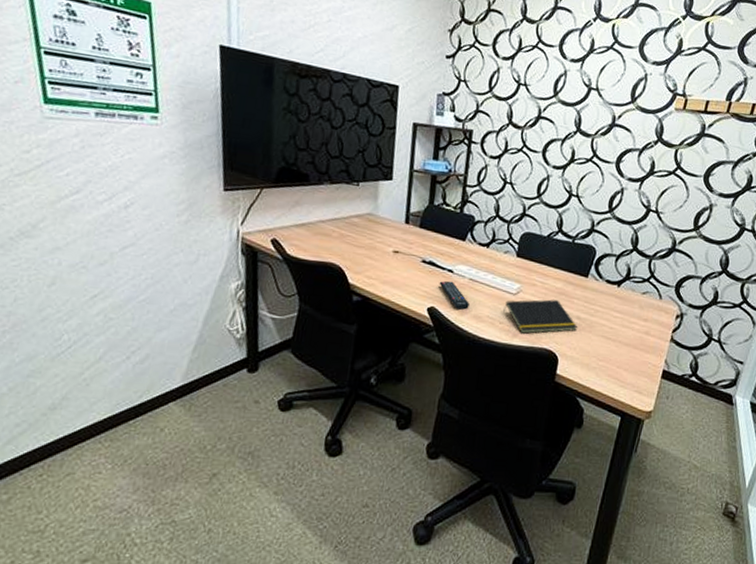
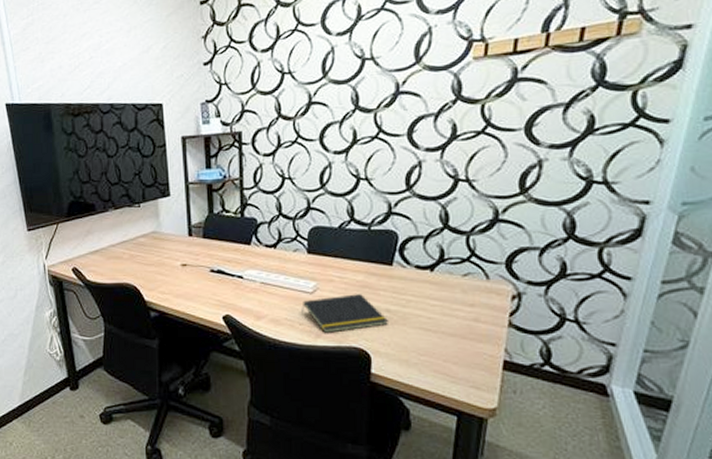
remote control: present [439,281,469,310] -> none [230,287,264,315]

